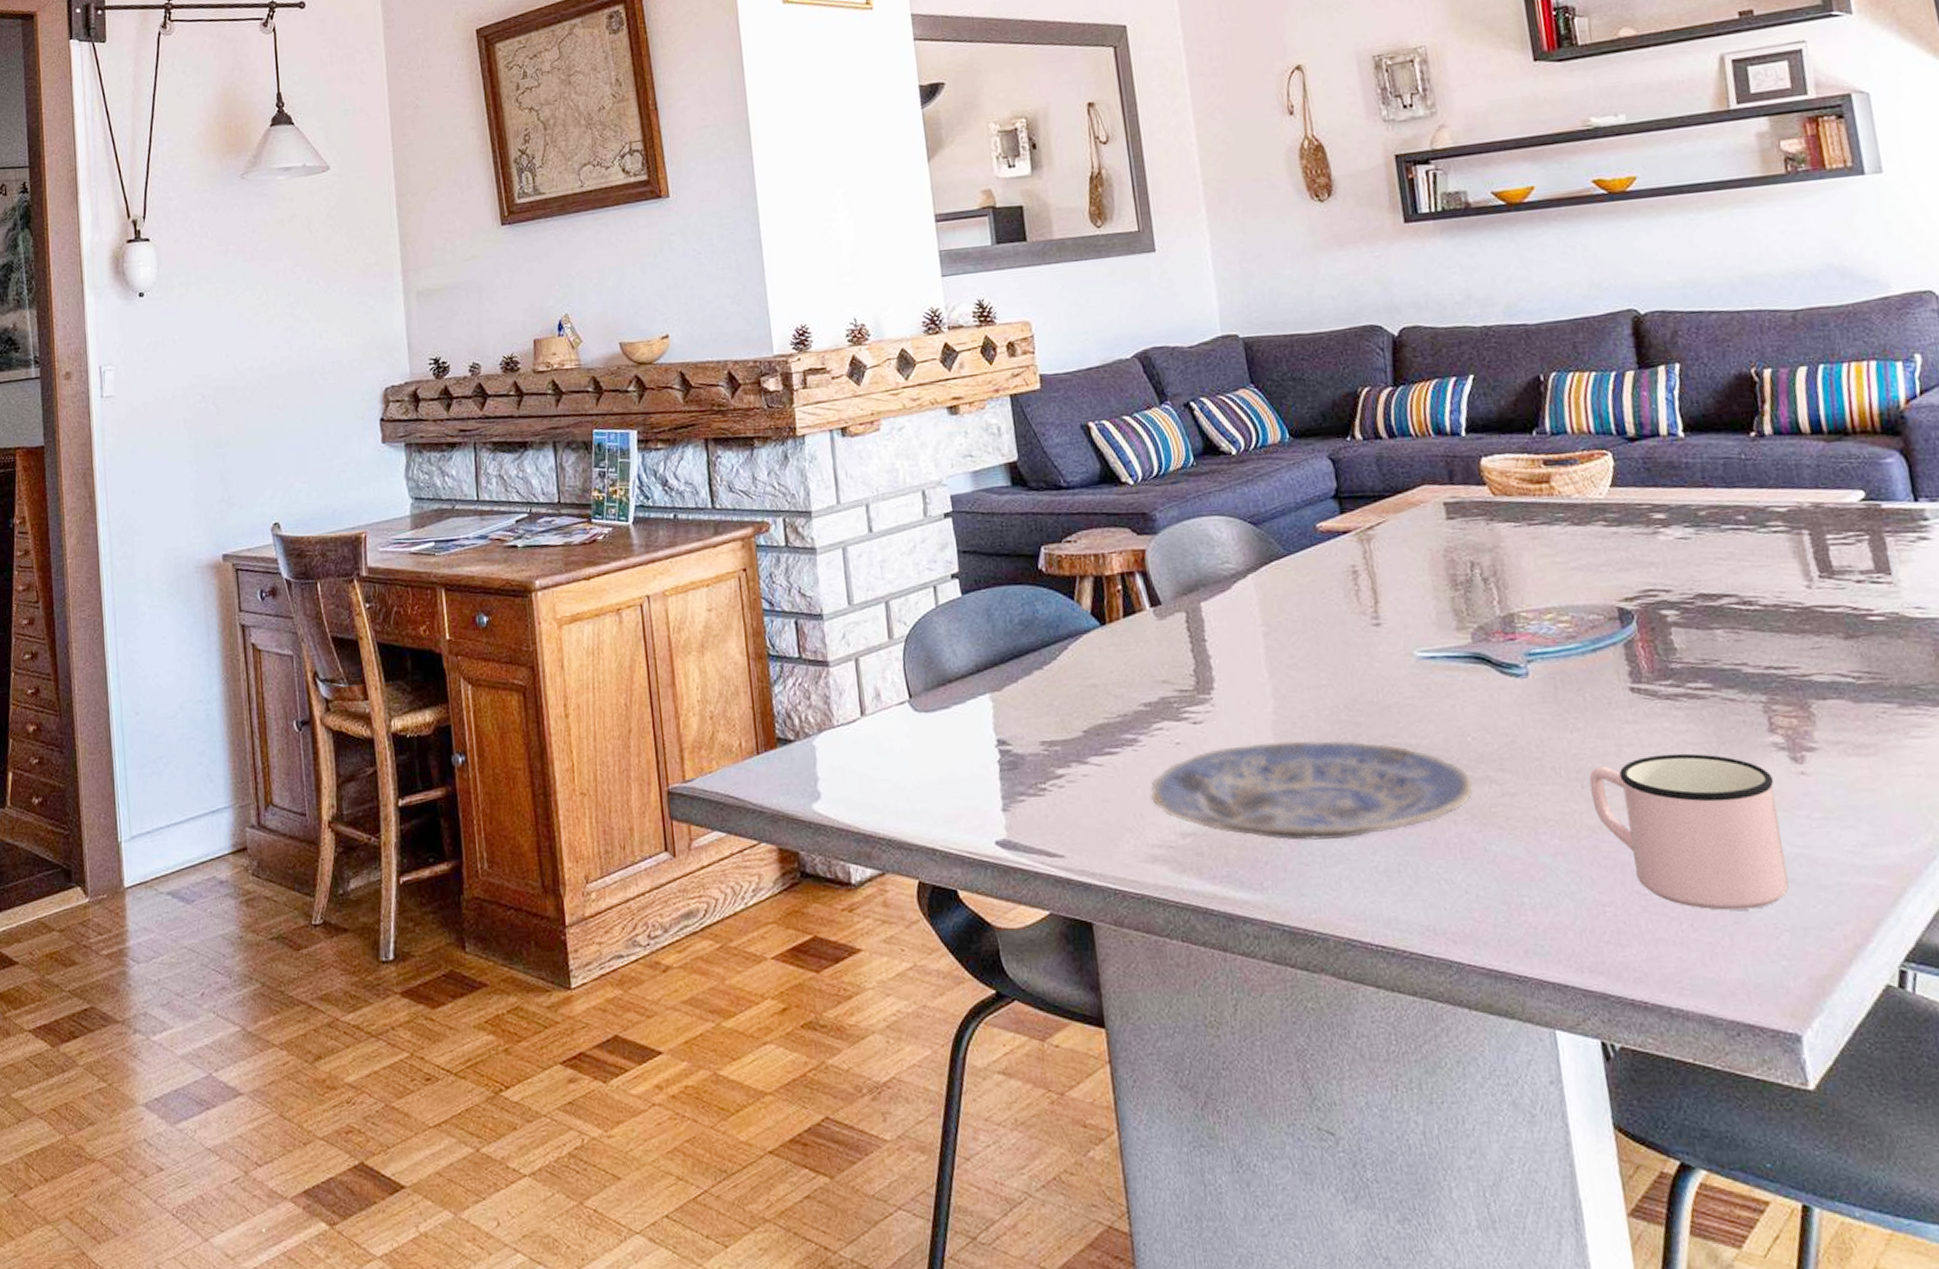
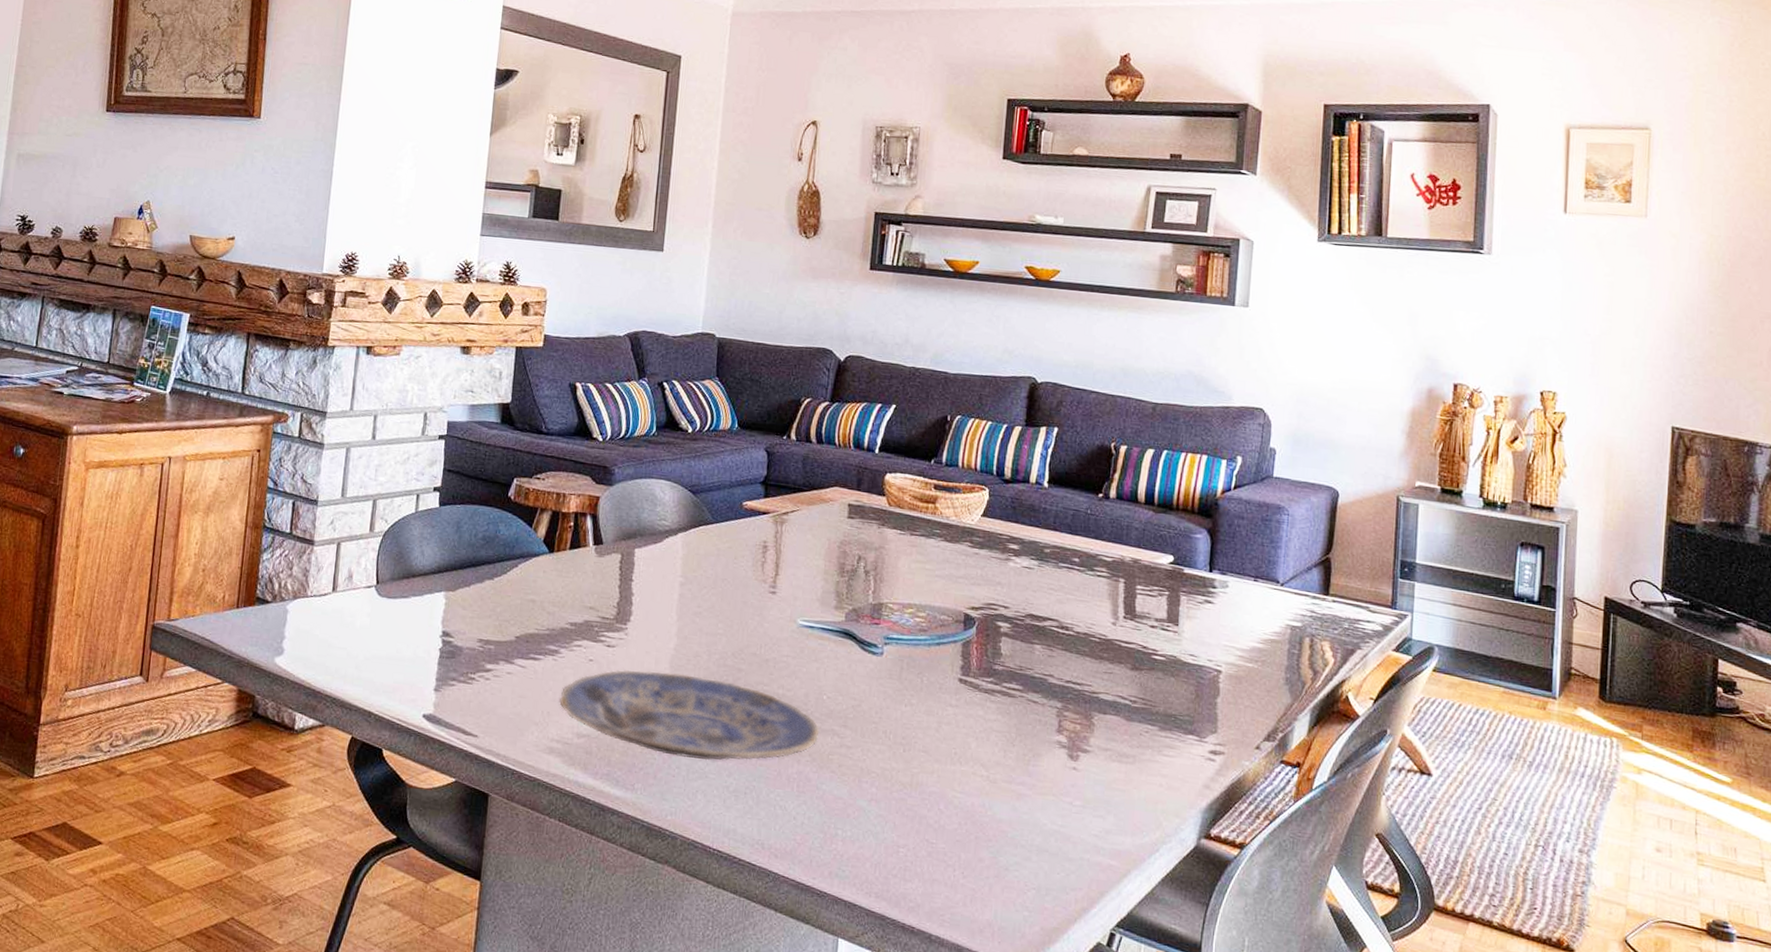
mug: present [1589,753,1789,911] -> none [909,735,1052,868]

